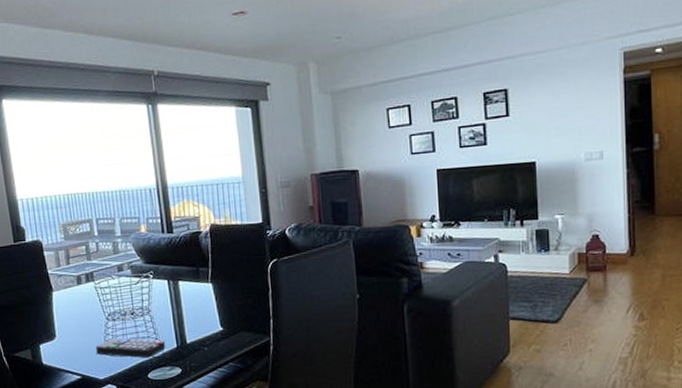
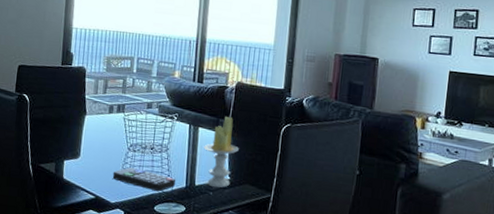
candle: none [188,263,226,341] -> present [204,116,239,188]

